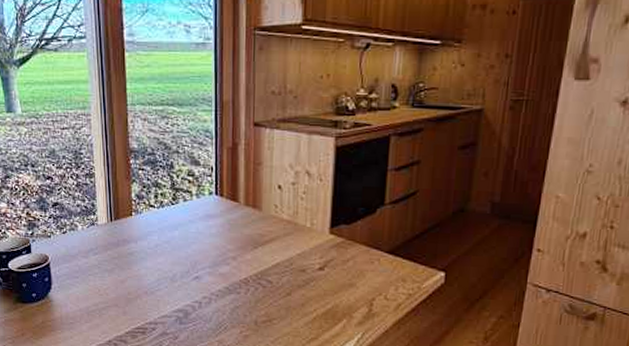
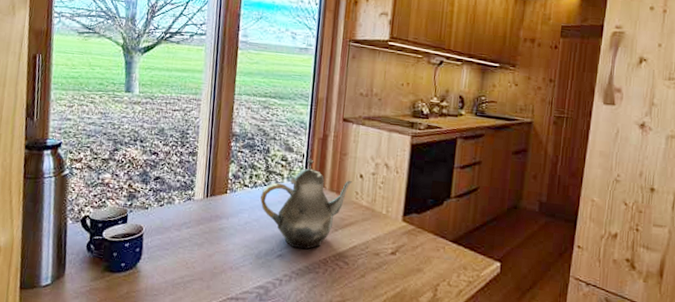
teapot: none [169,172,270,270] -> present [260,159,352,250]

